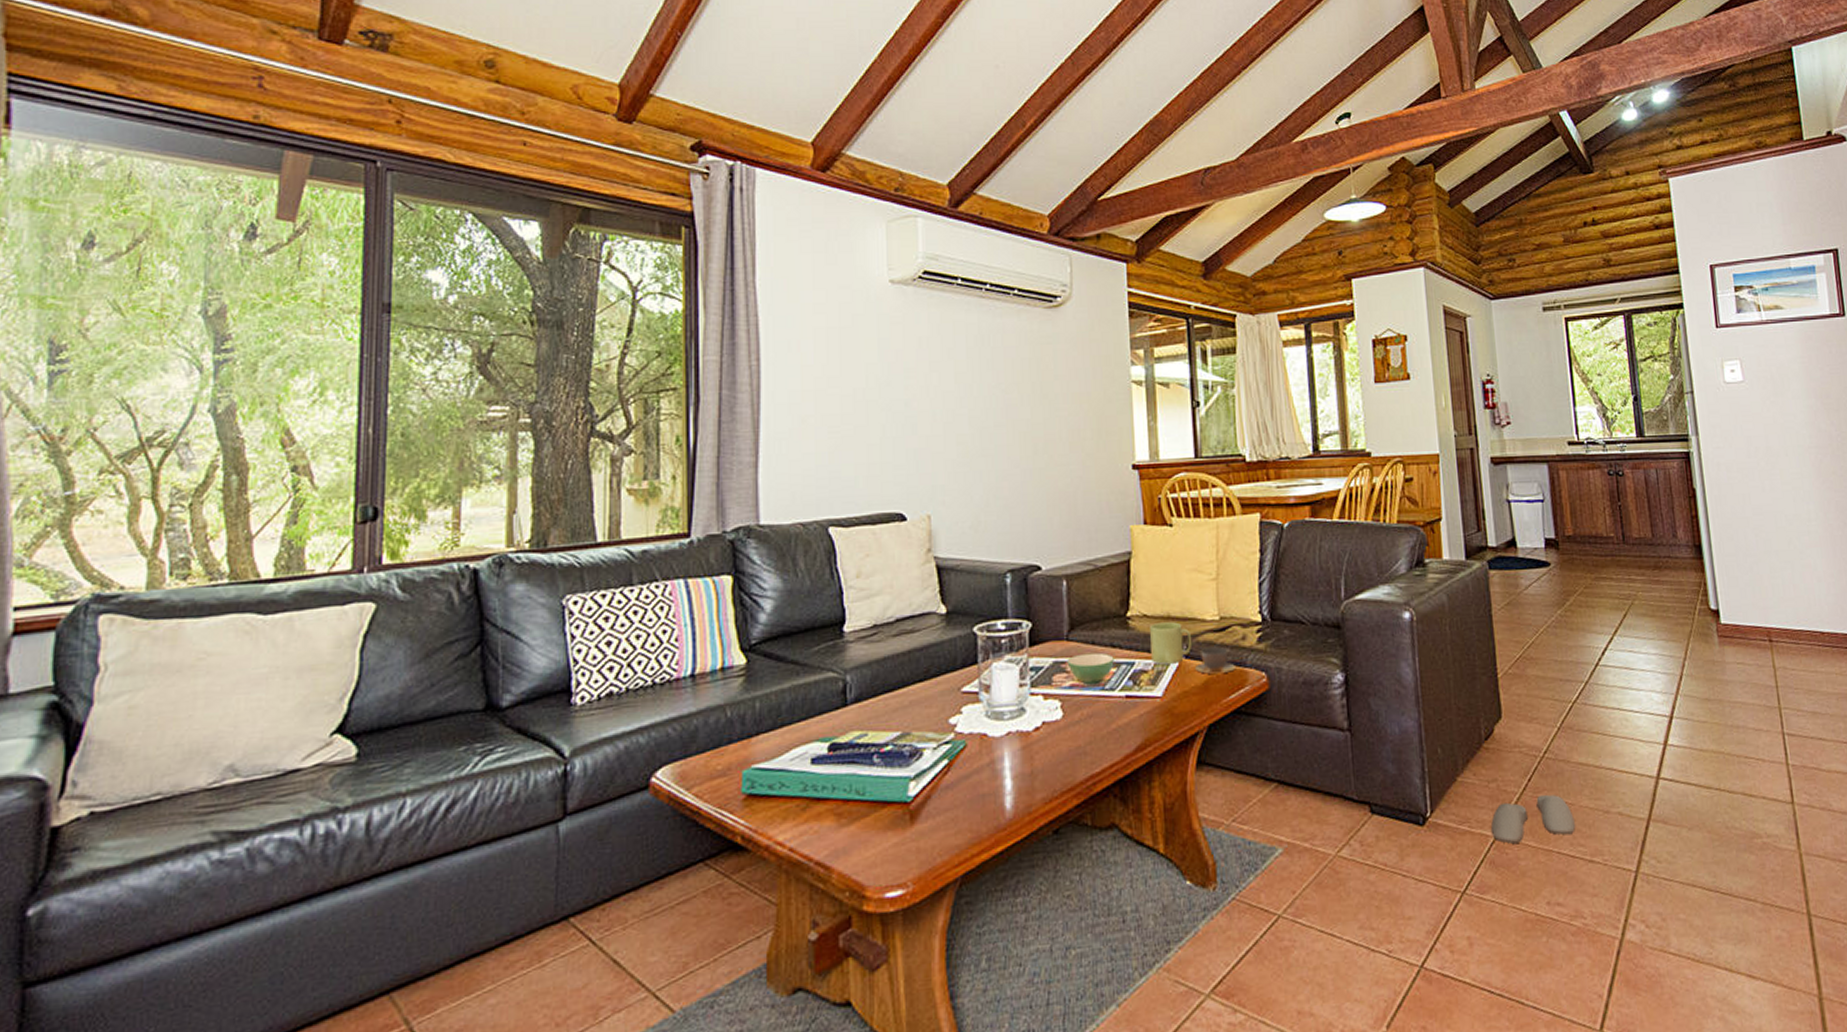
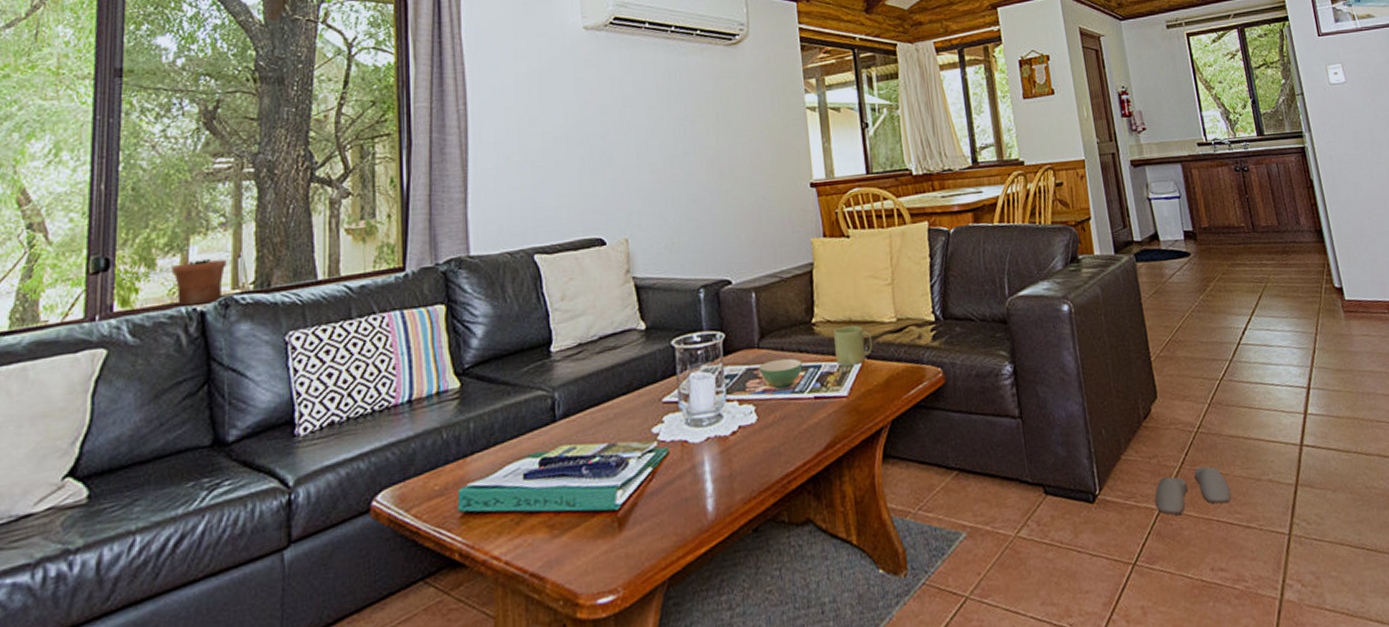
planter: none [443,512,501,562] -> present [171,258,227,306]
teacup: present [1195,646,1235,674] -> none [877,346,914,373]

